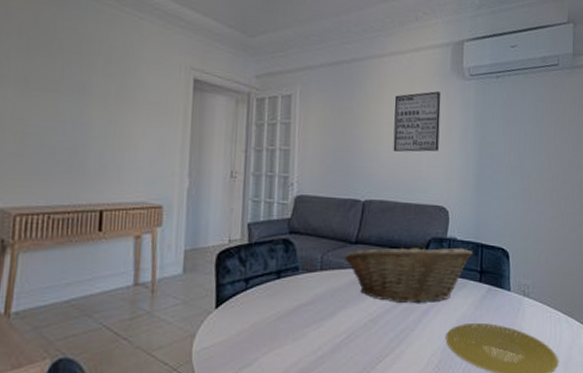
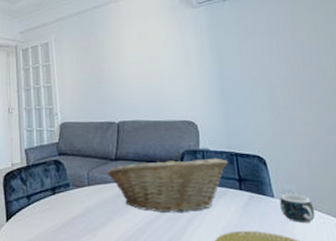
wall art: present [393,91,441,152] -> none [133,21,179,77]
mug: none [513,287,544,316] -> present [279,193,315,223]

